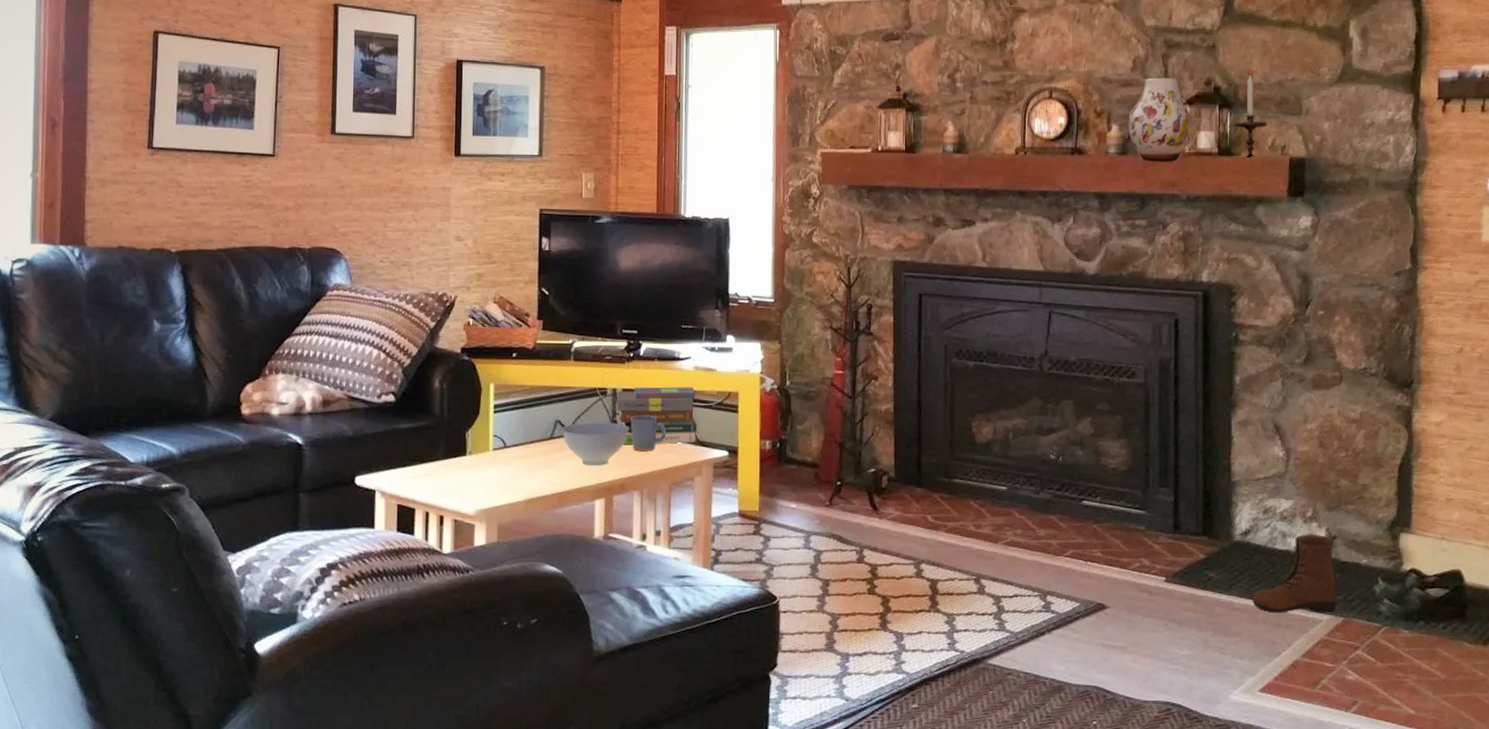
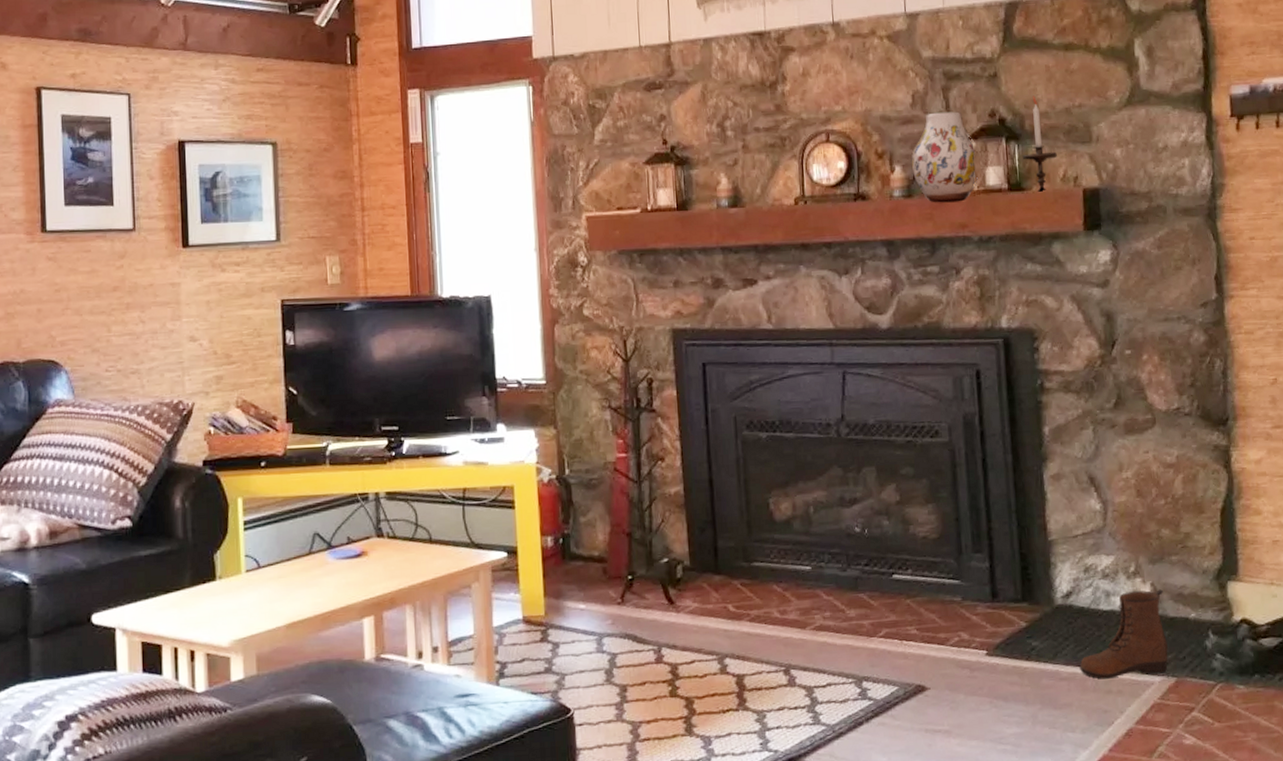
bowl: present [560,422,629,465] -> none [320,530,396,580]
books: present [616,386,697,445] -> none [380,484,471,555]
mug: present [630,415,667,451] -> none [396,519,438,559]

